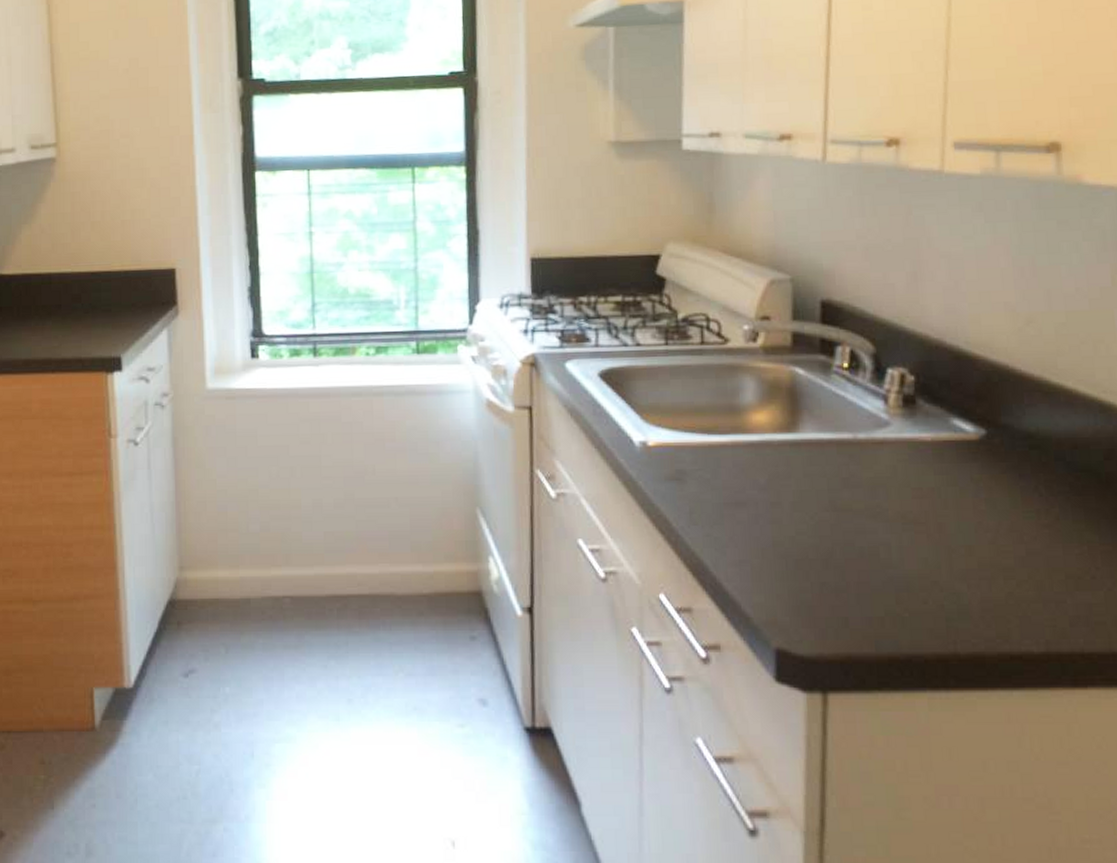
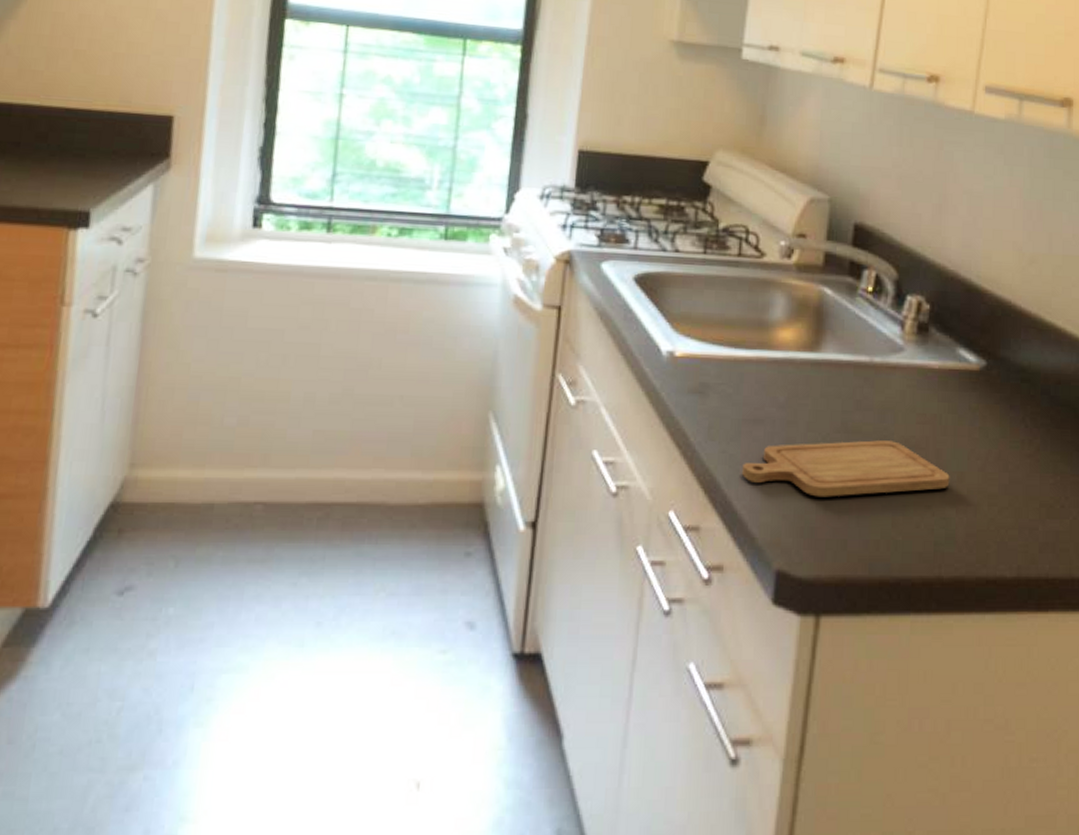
chopping board: none [729,517,957,576] -> present [742,440,950,497]

